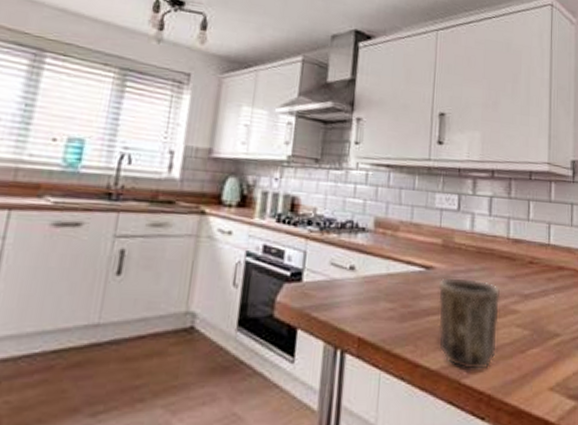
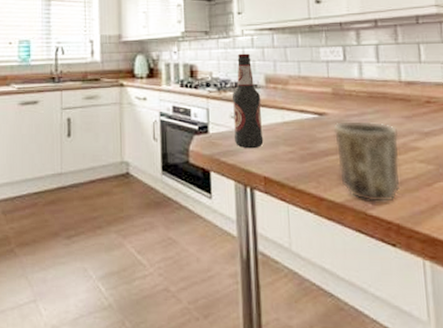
bottle: none [330,189,368,304] -> present [231,53,264,149]

